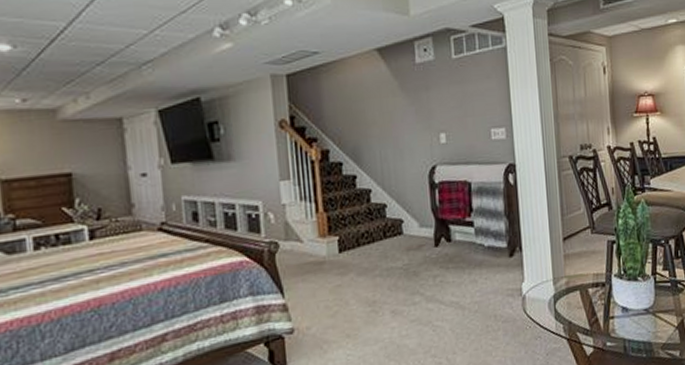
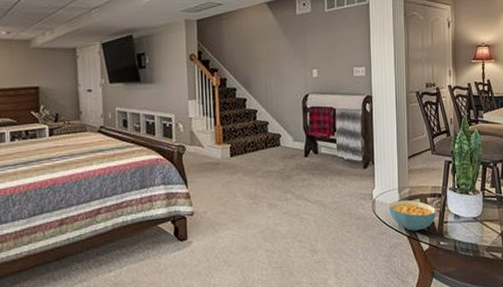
cereal bowl: none [542,293,600,332] -> present [388,200,436,231]

